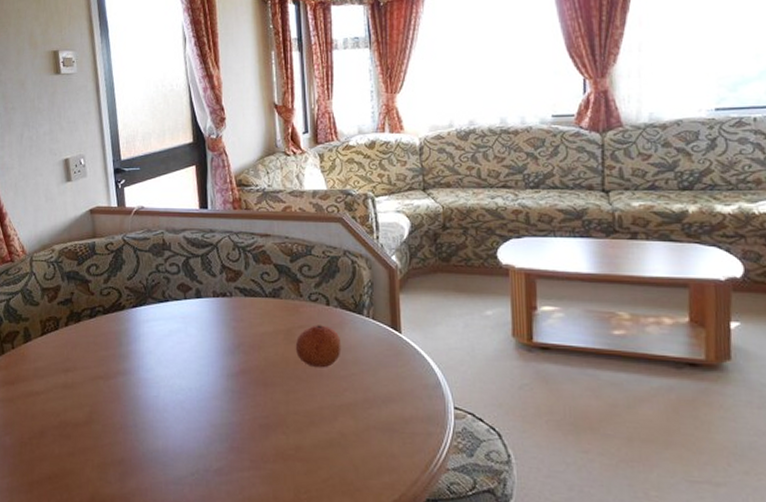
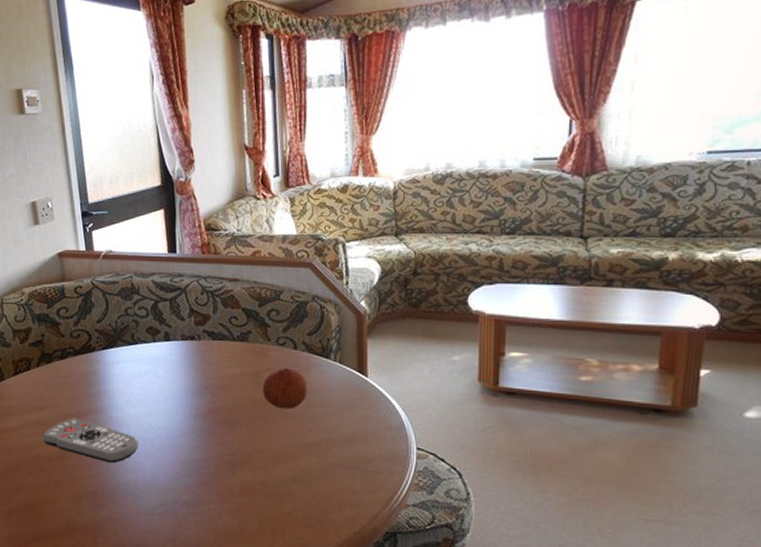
remote control: none [68,380,168,429] -> present [42,418,138,464]

